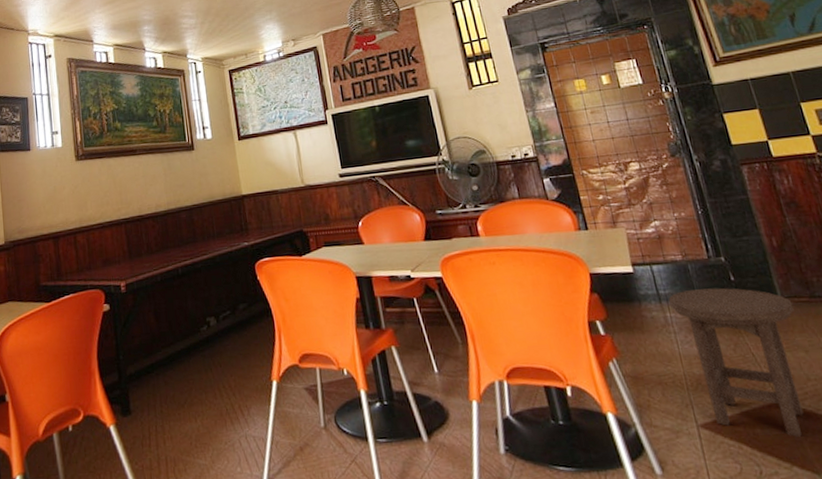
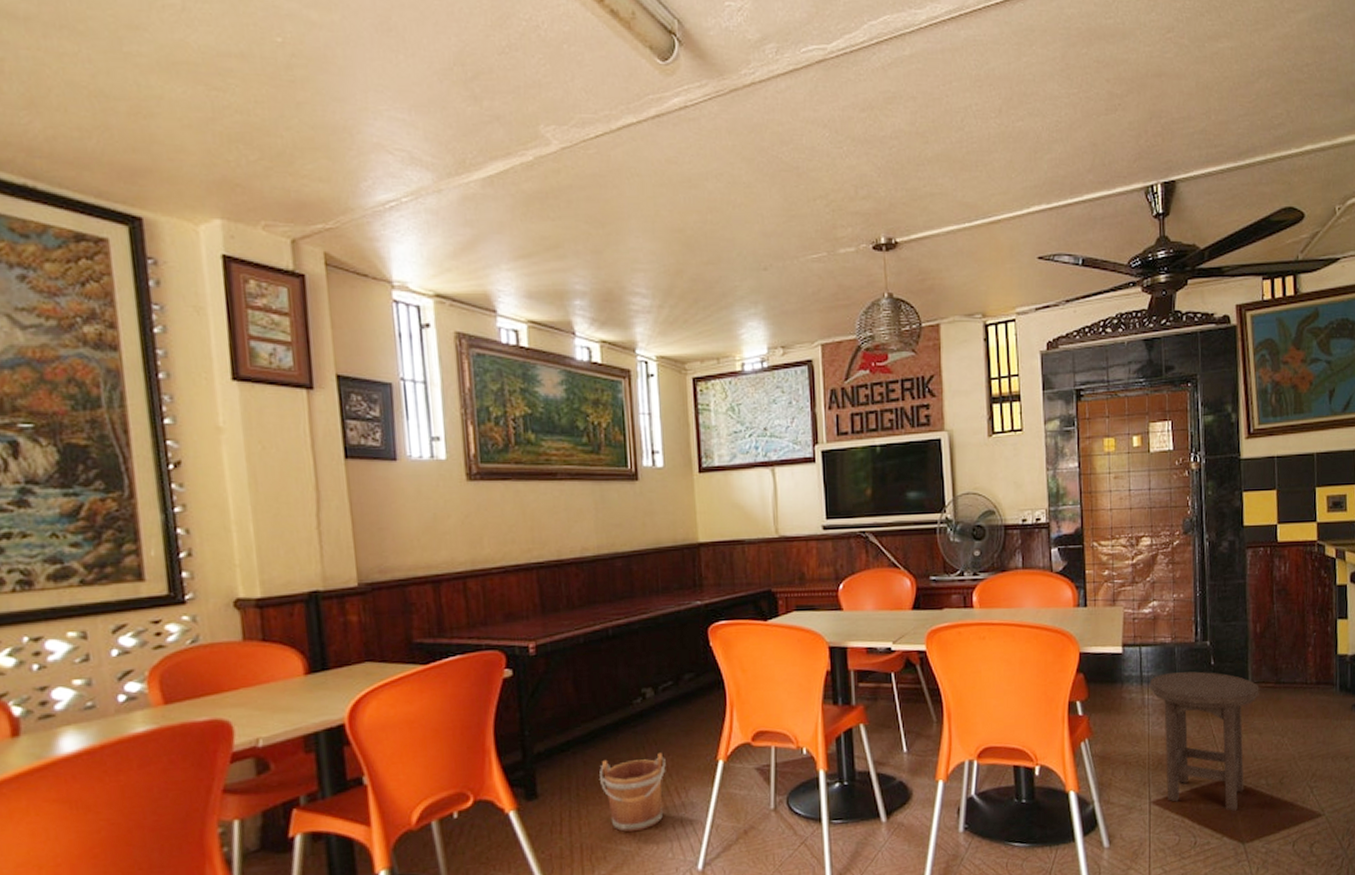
bucket: none [177,374,231,447] -> present [600,752,666,833]

